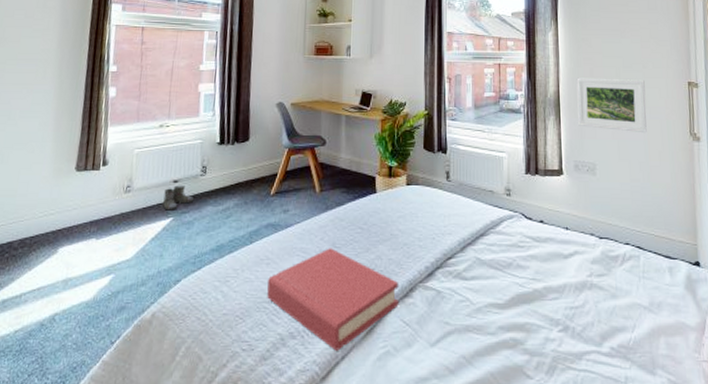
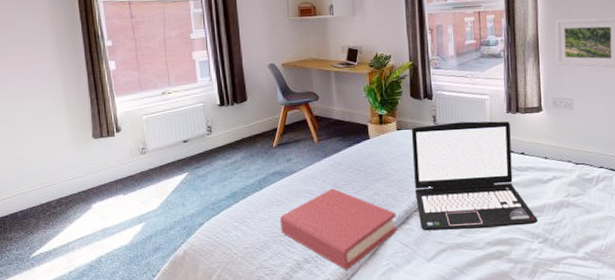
boots: present [163,185,193,211] -> none [176,144,204,167]
laptop: none [421,181,557,309] -> present [411,121,538,231]

